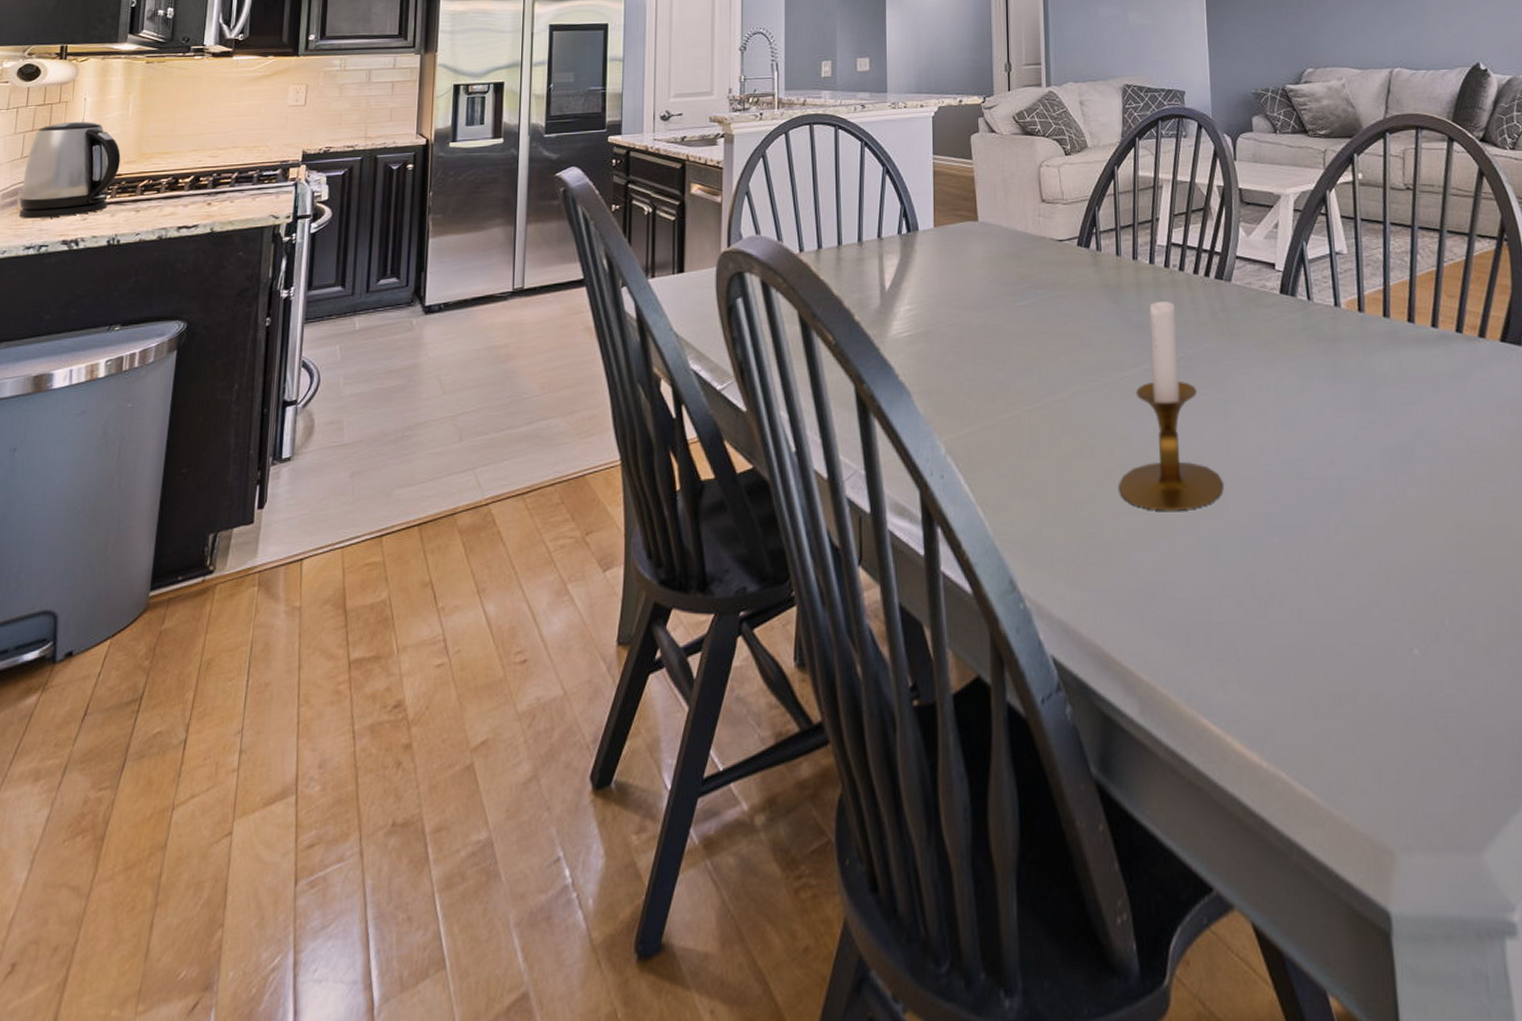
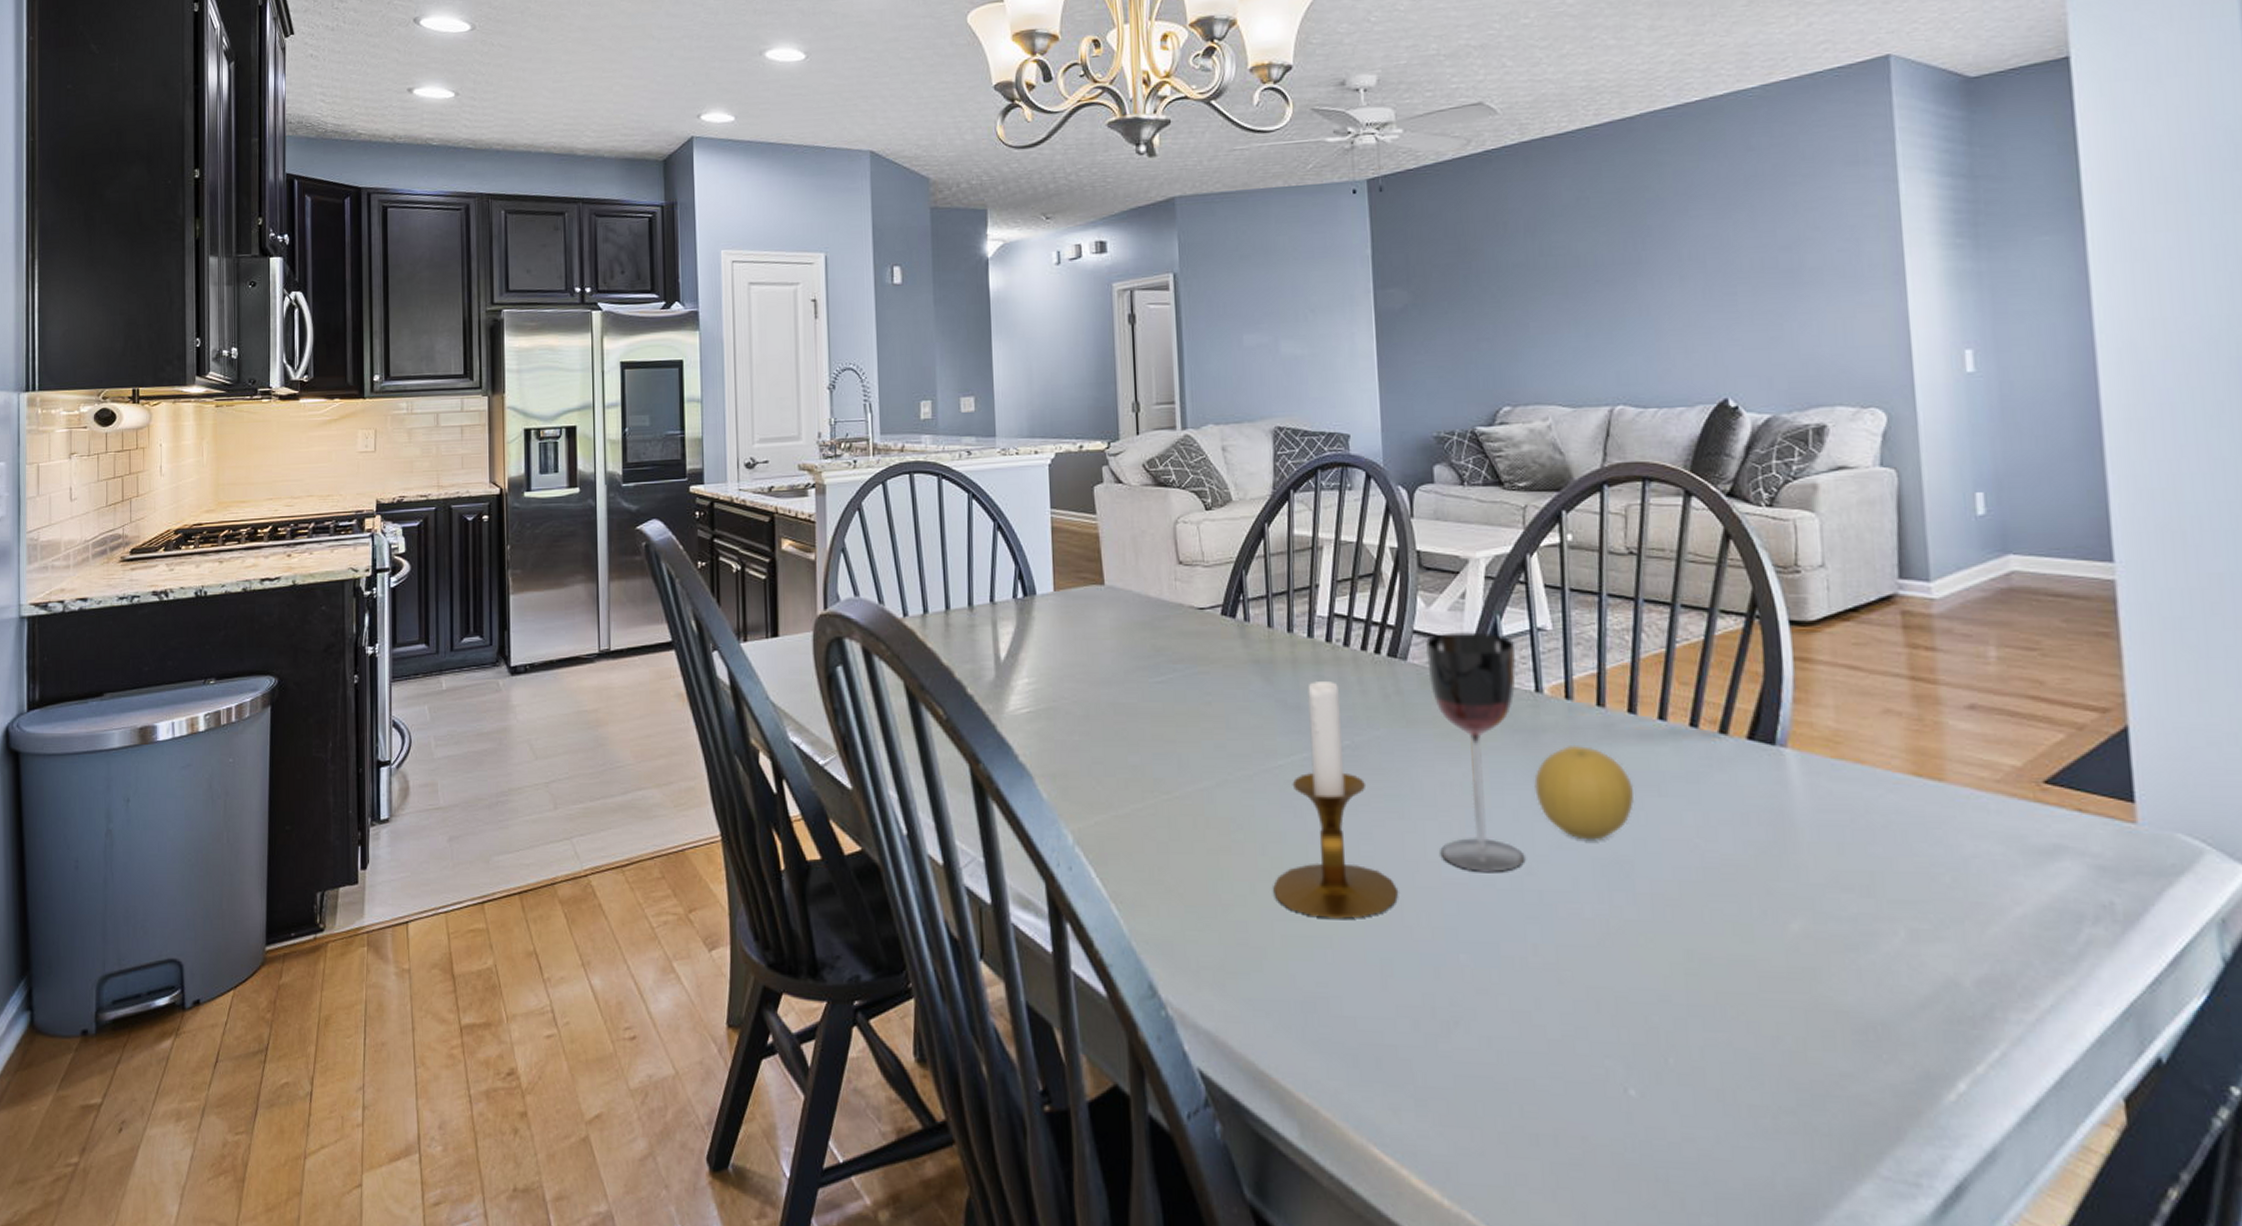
kettle: present [19,121,121,219] -> none [110,468,200,569]
wineglass: none [1246,256,1328,463] -> present [1425,632,1525,872]
fruit: none [1334,350,1414,432] -> present [1534,744,1634,841]

